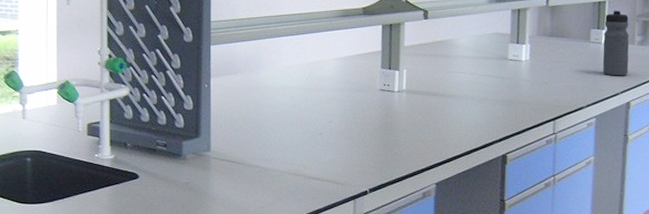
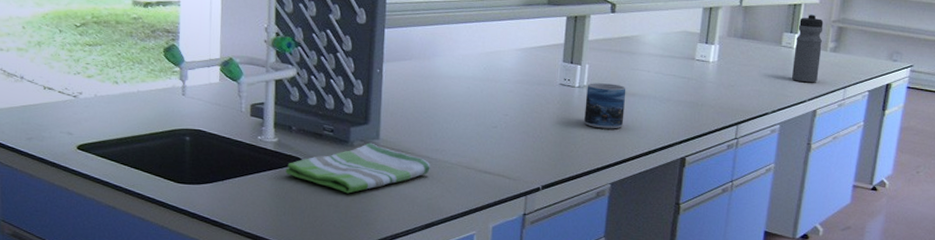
dish towel: none [123,155,262,206] -> present [286,142,431,194]
mug: none [405,86,444,131] -> present [584,83,626,129]

